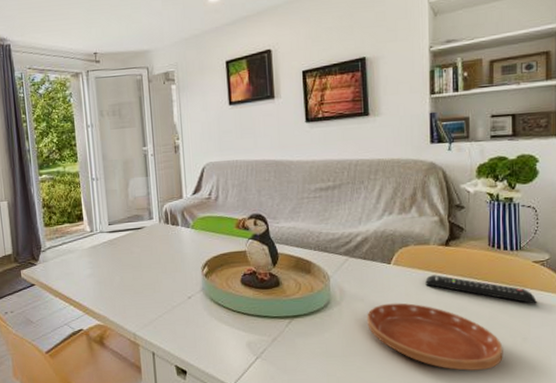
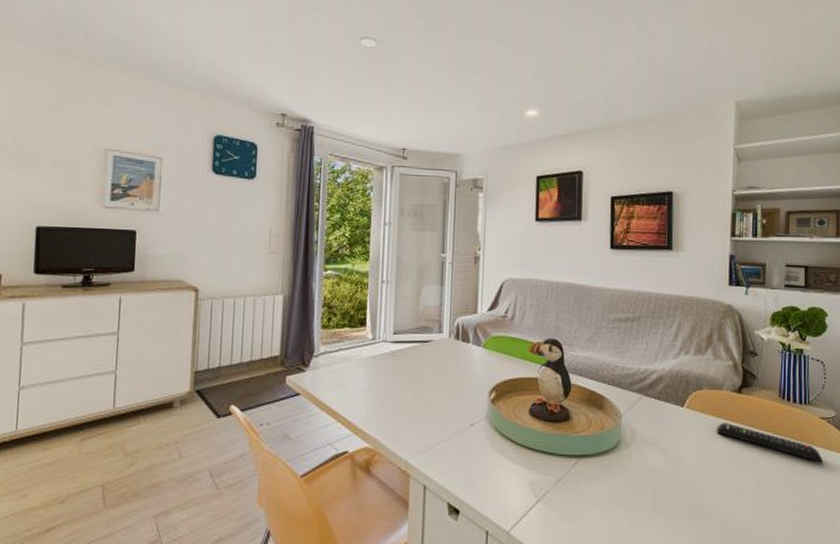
saucer: present [367,303,503,371] -> none [656,450,789,531]

